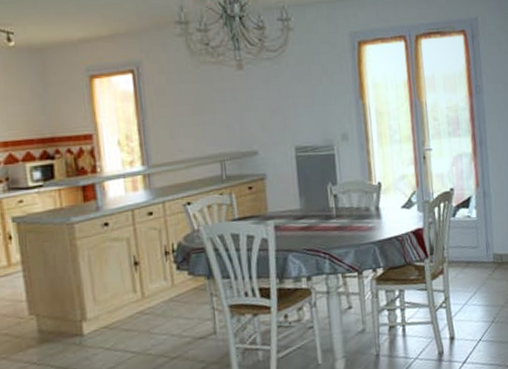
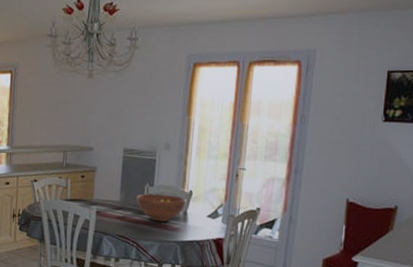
fruit bowl: none [319,191,377,225] -> present [136,193,186,222]

